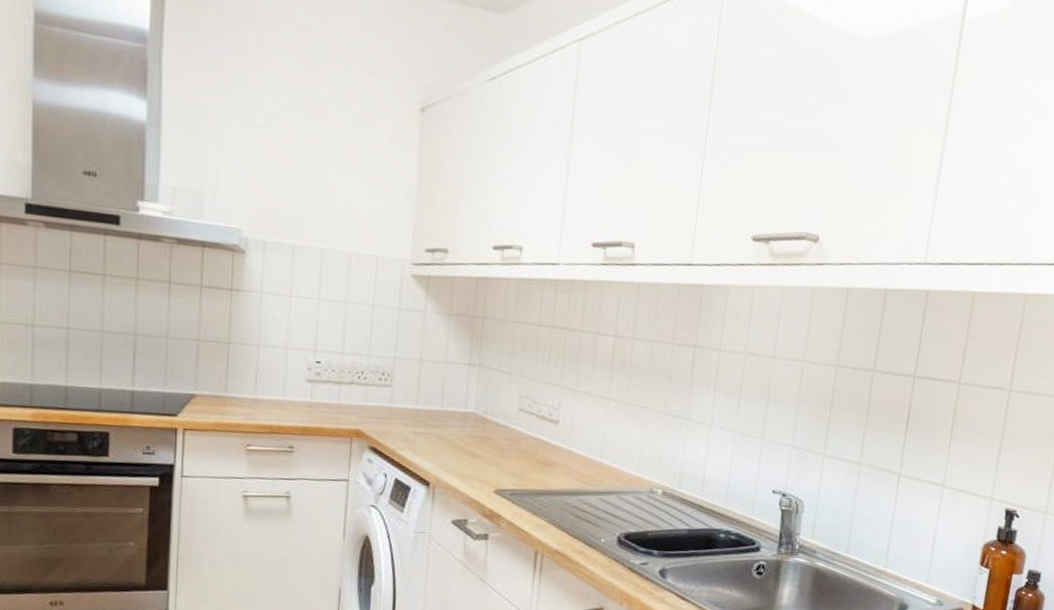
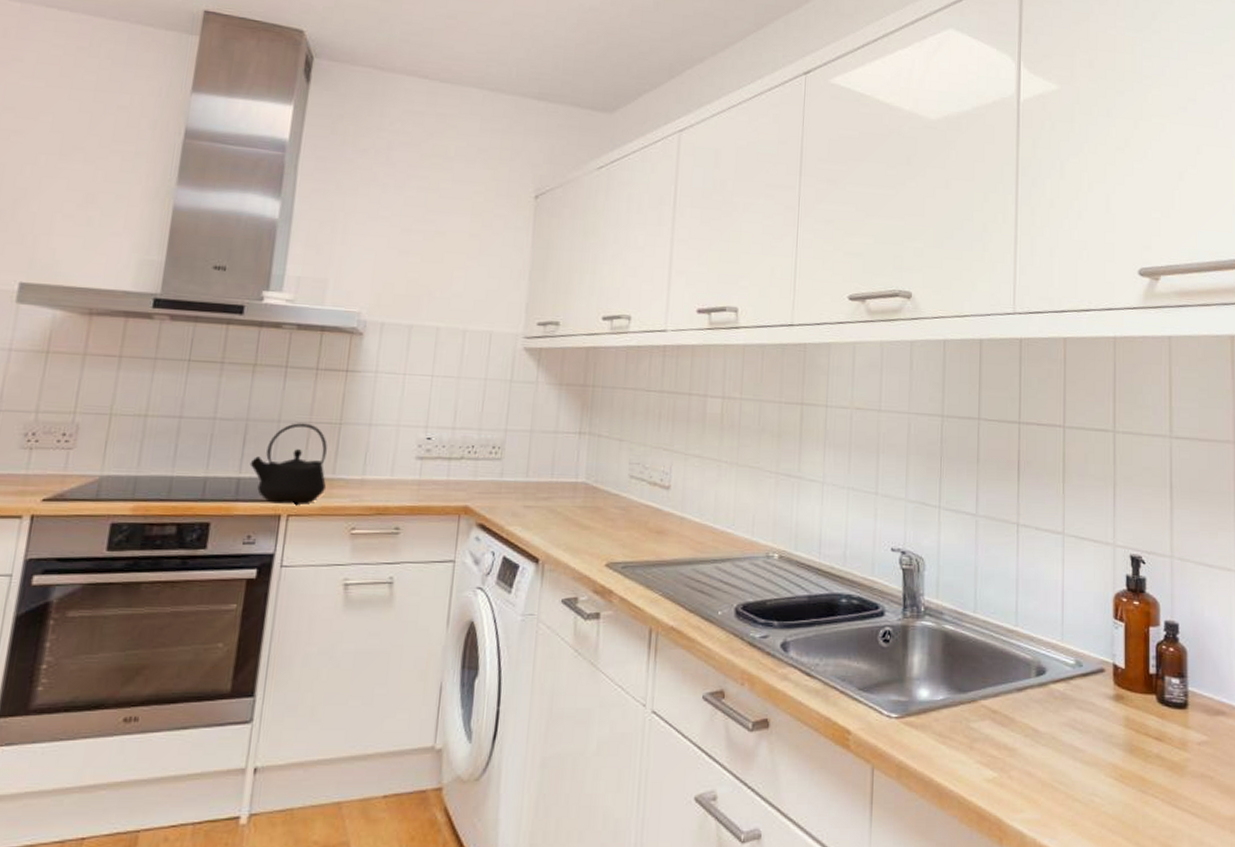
kettle: none [142,340,219,420] -> present [250,423,327,504]

